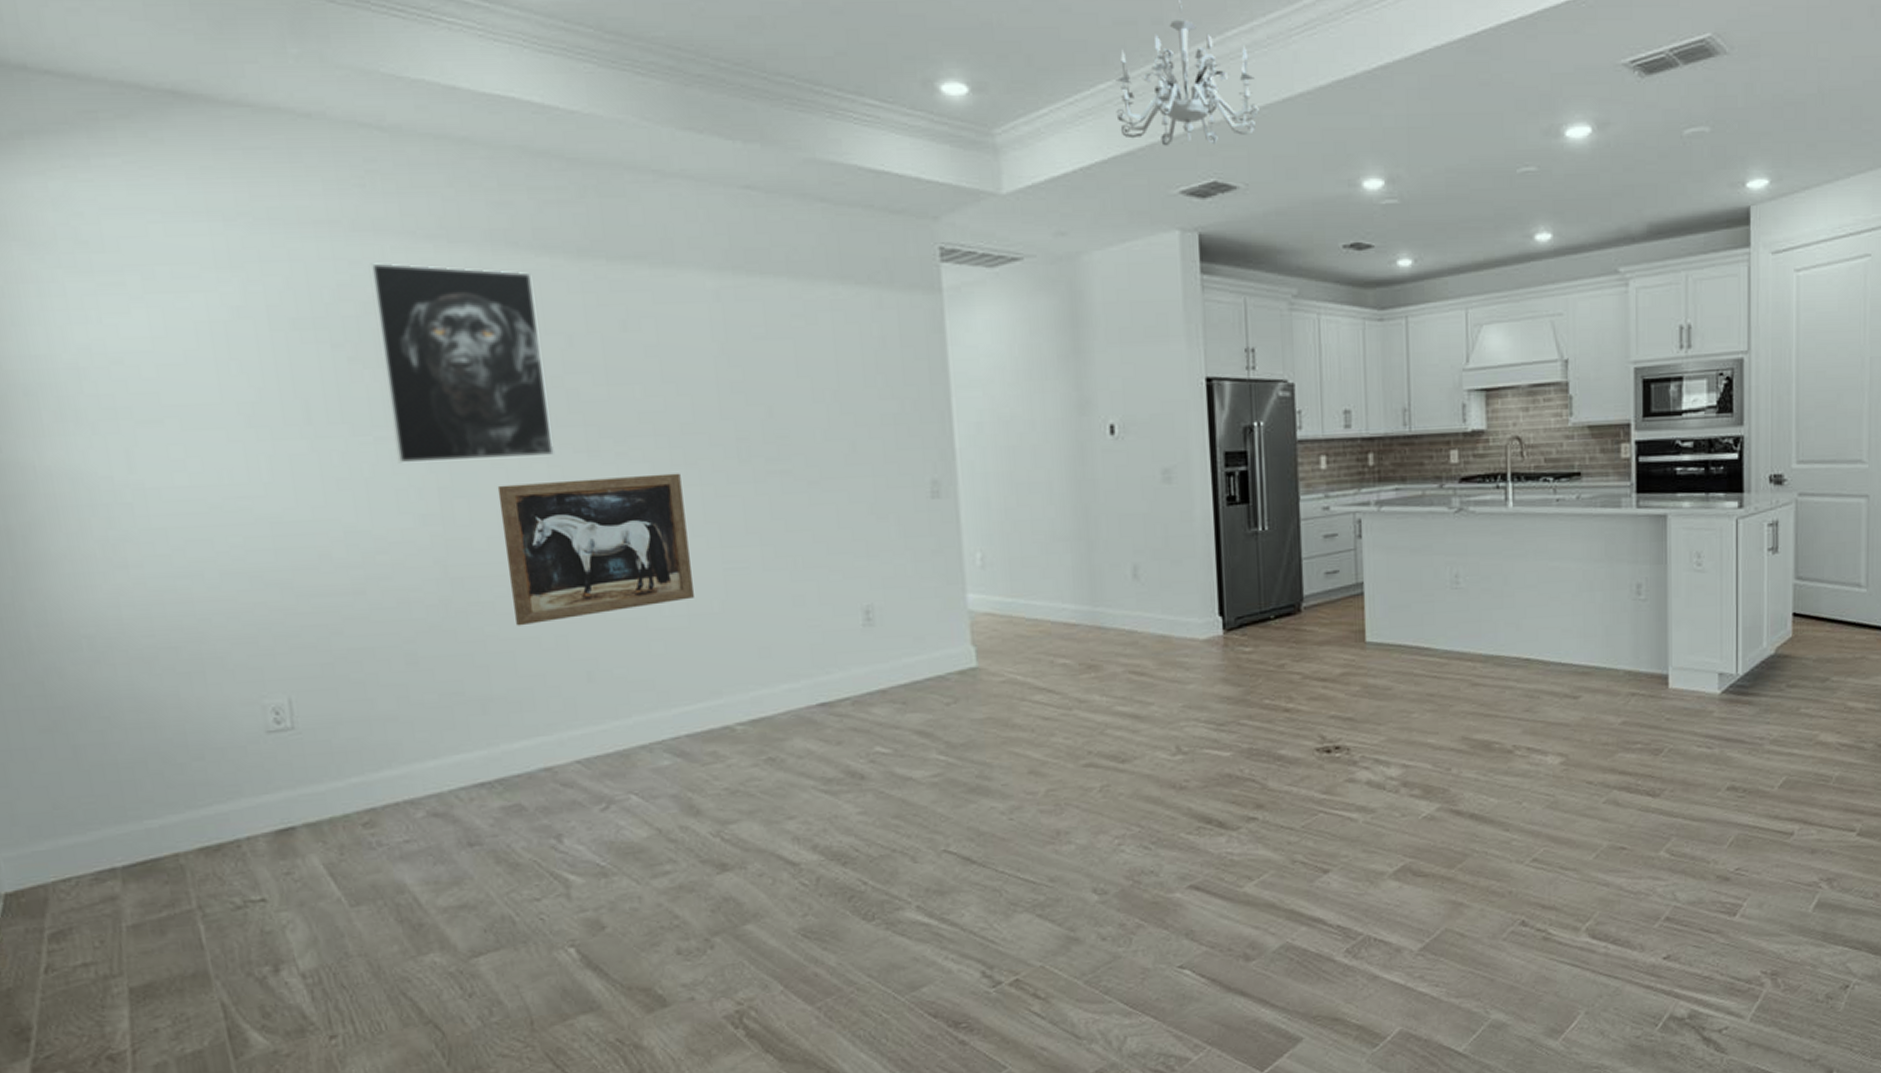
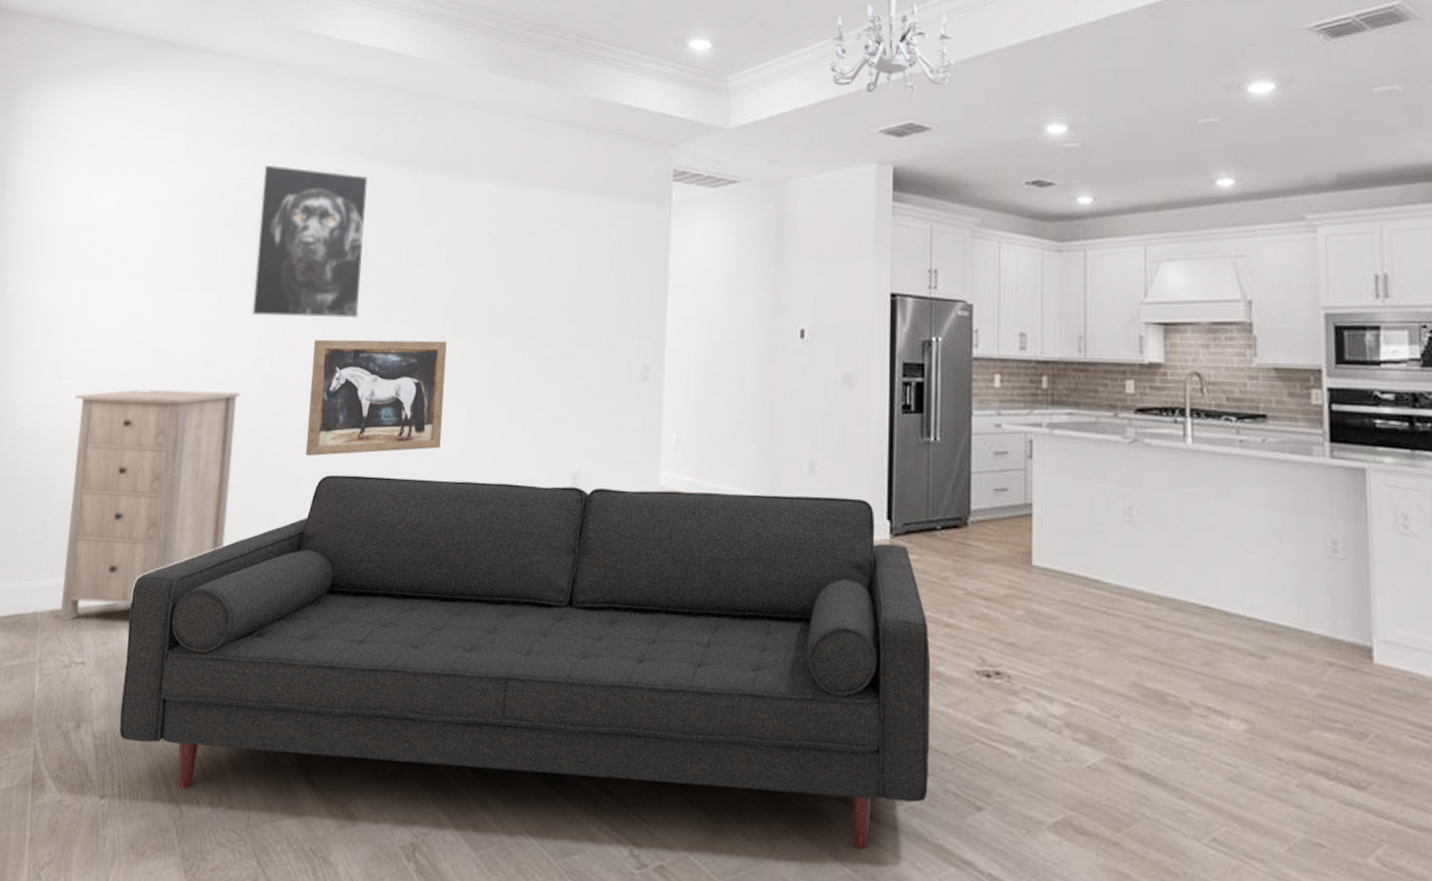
storage cabinet: none [156,559,429,857] -> present [60,389,240,621]
sofa: none [310,598,1277,1009] -> present [119,474,931,850]

